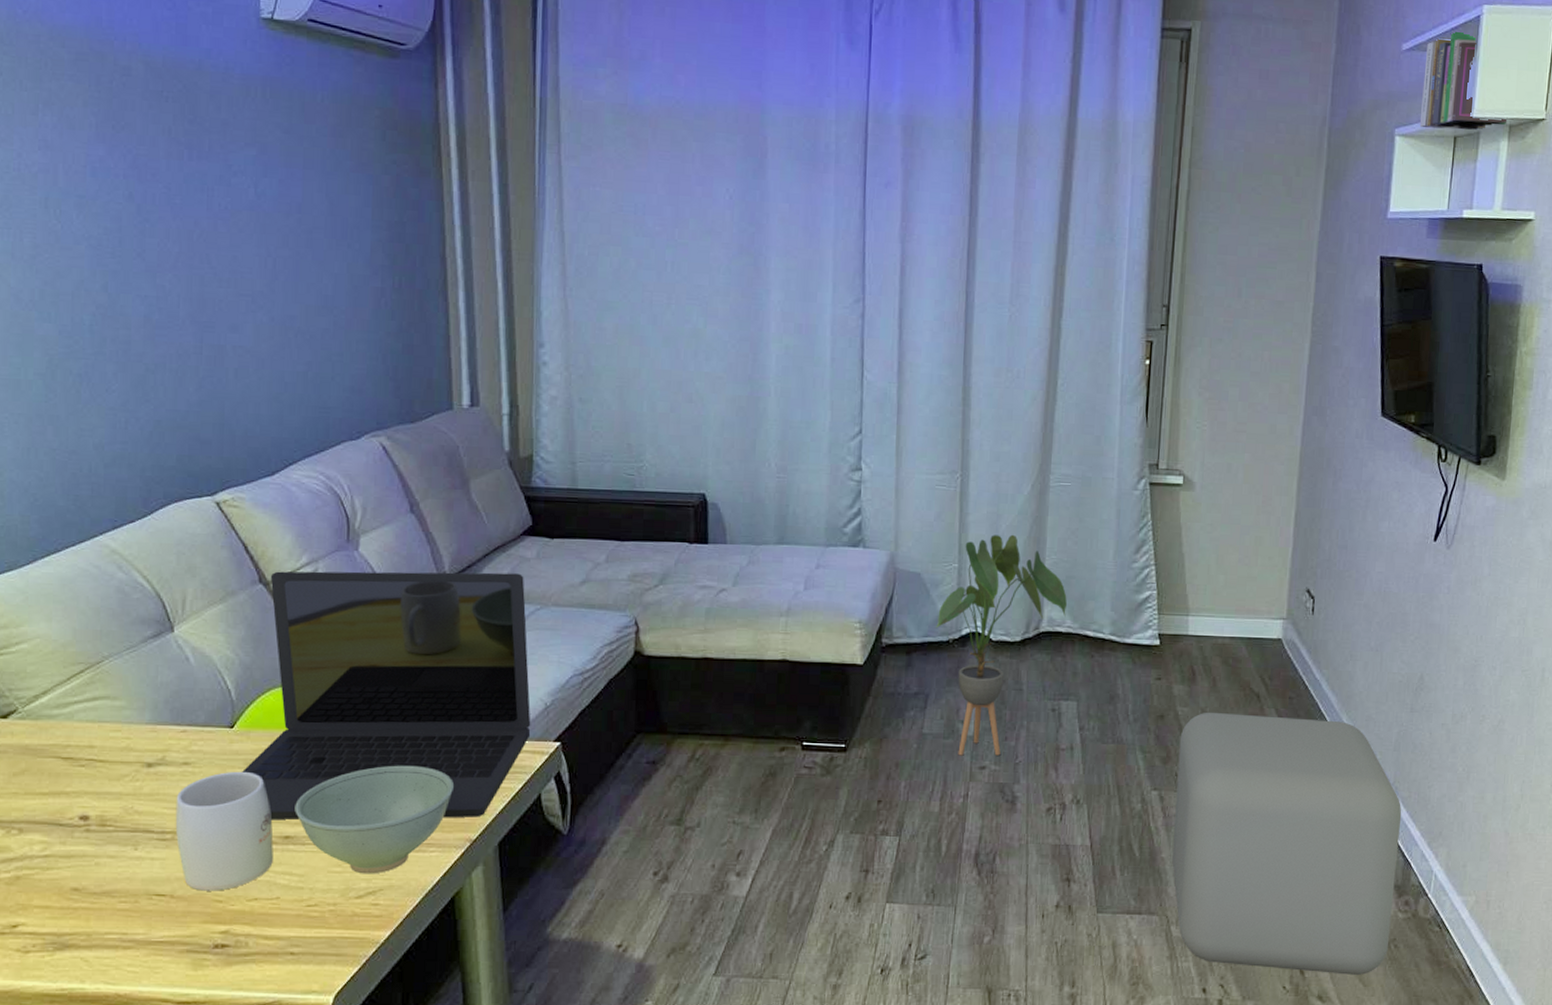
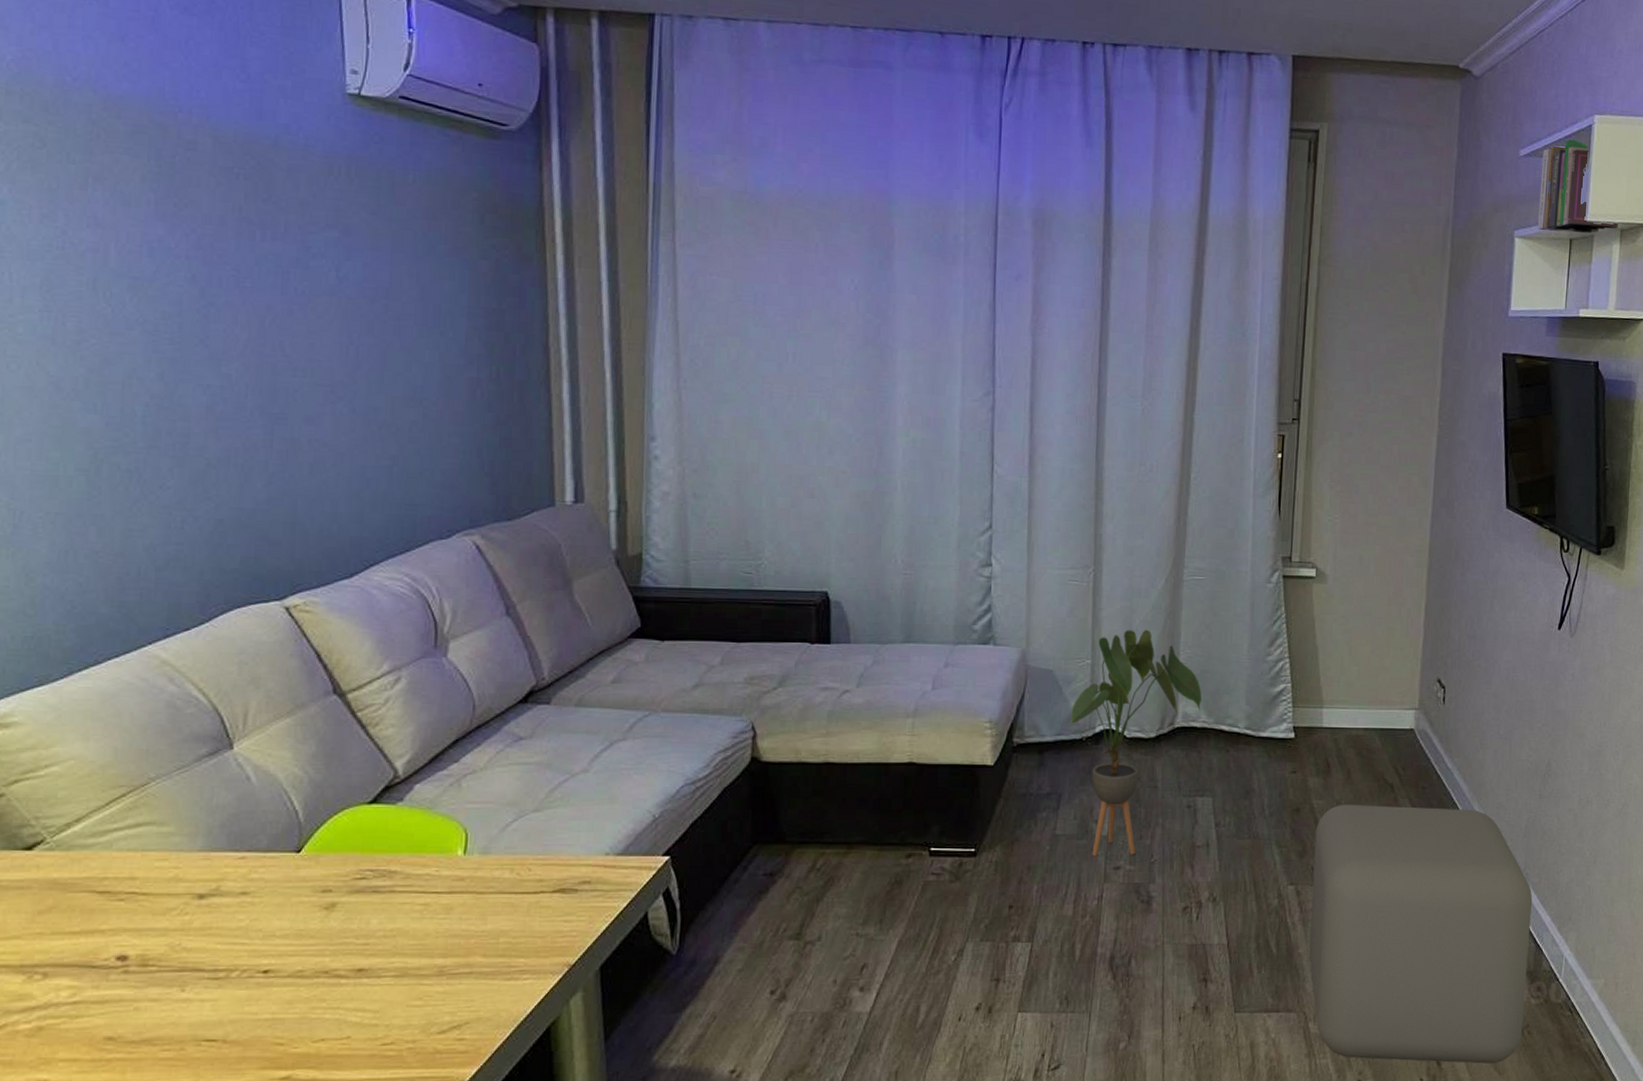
mug: present [175,771,274,891] -> none [230,899,345,1034]
laptop: present [242,571,531,819] -> none [310,678,638,951]
bowl: present [295,765,455,874] -> none [369,886,552,1007]

